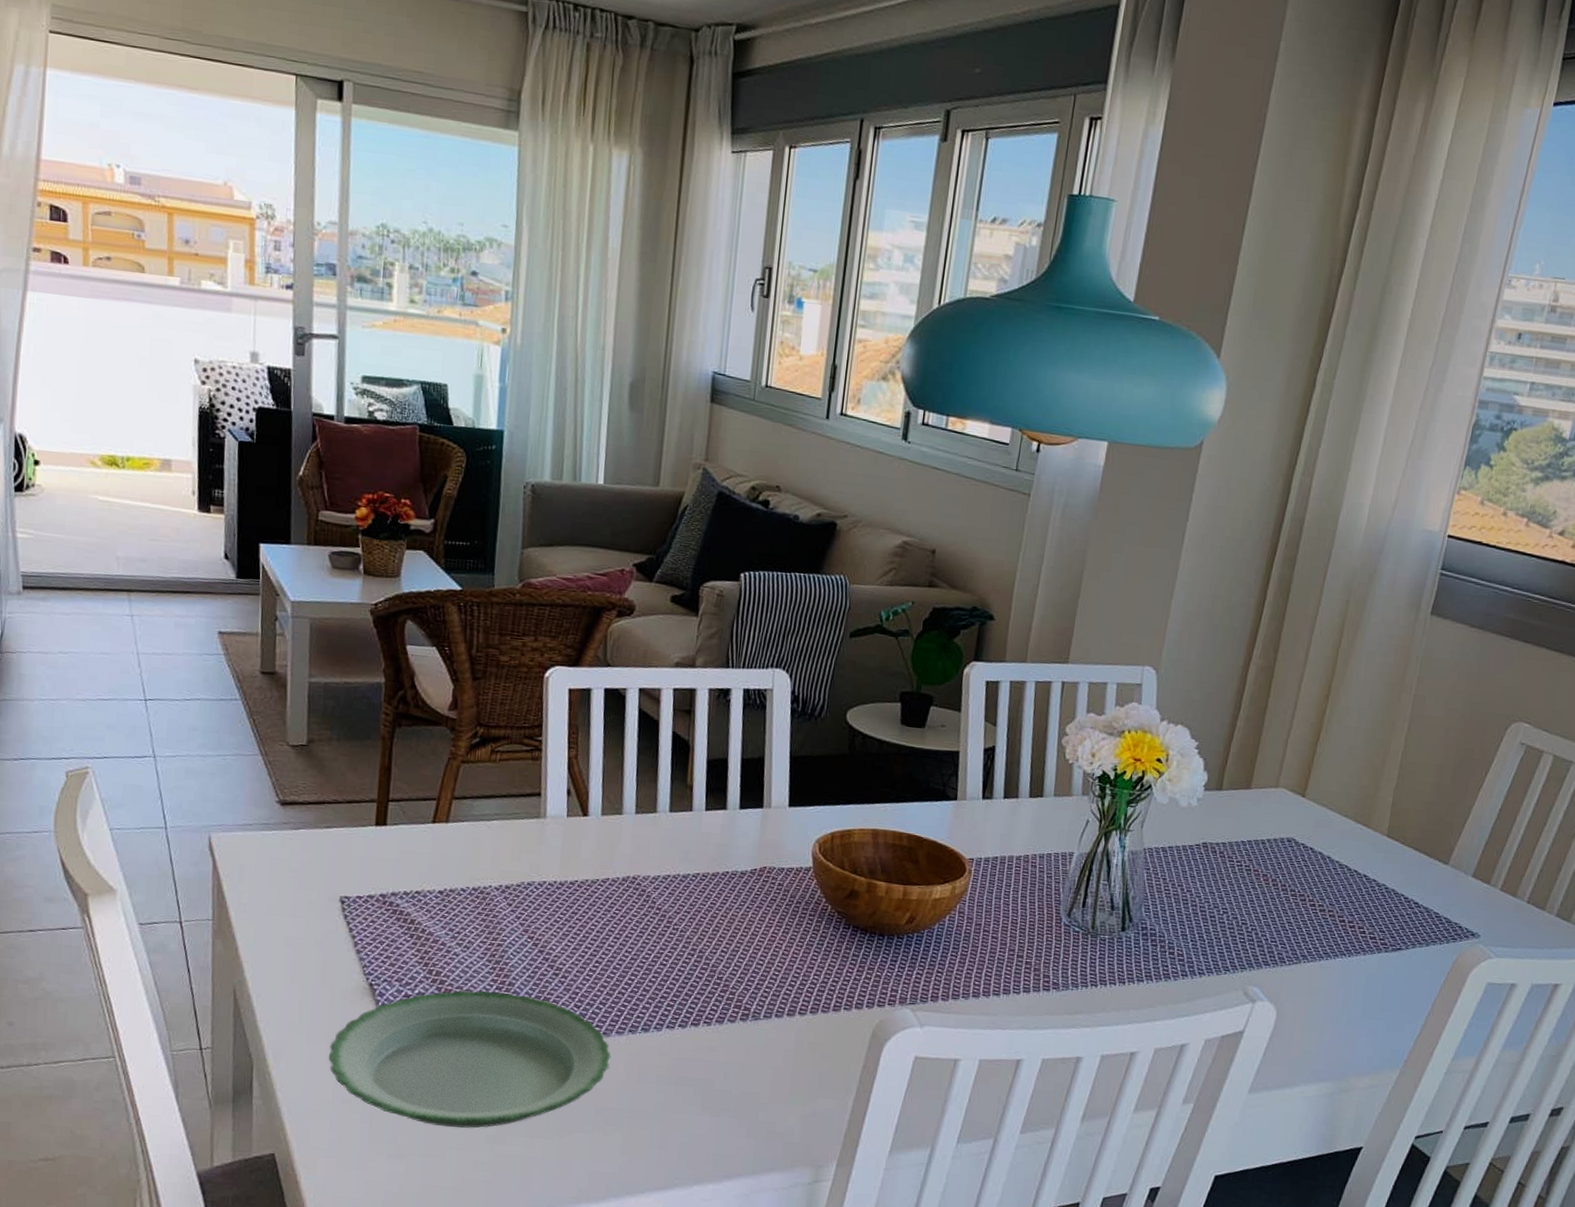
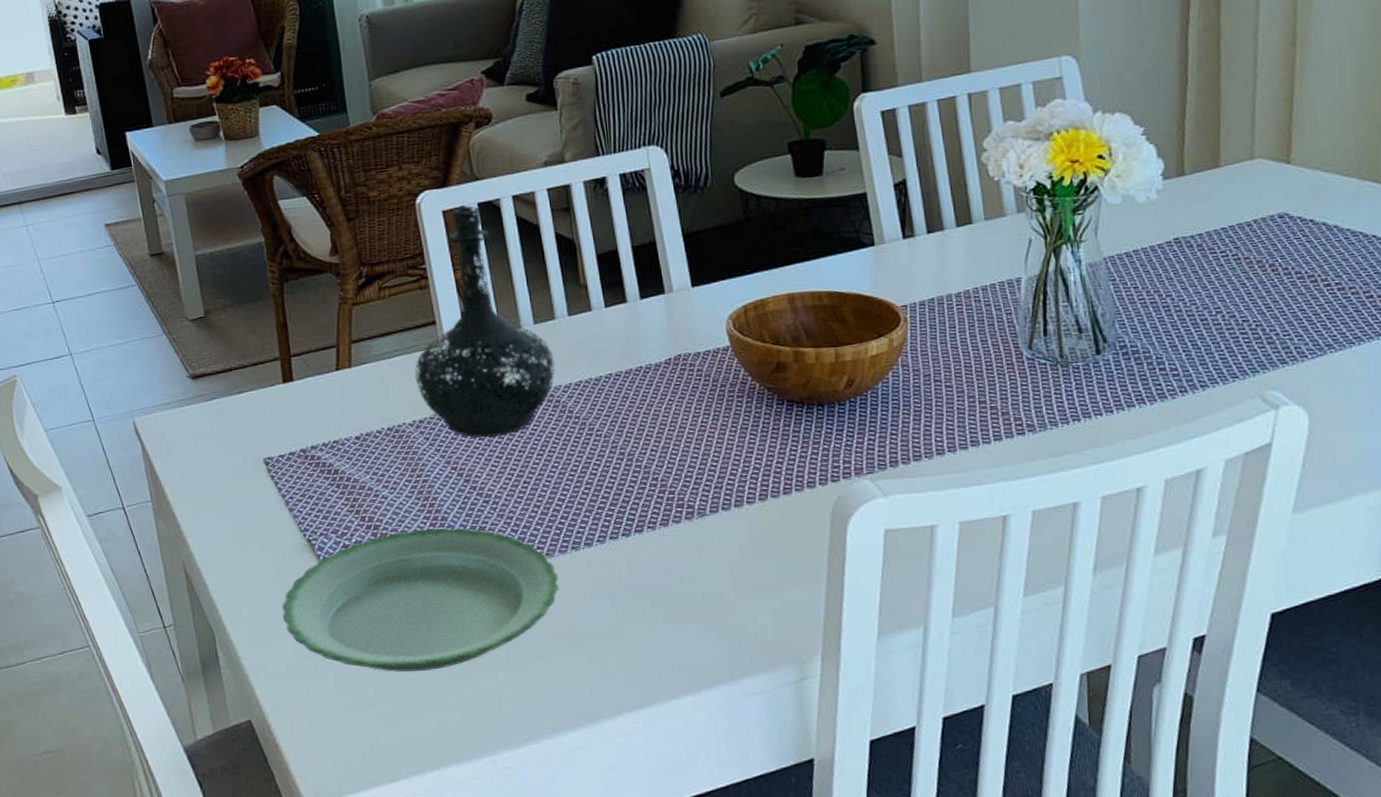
bottle: none [509,689,649,914] -> present [414,206,555,438]

